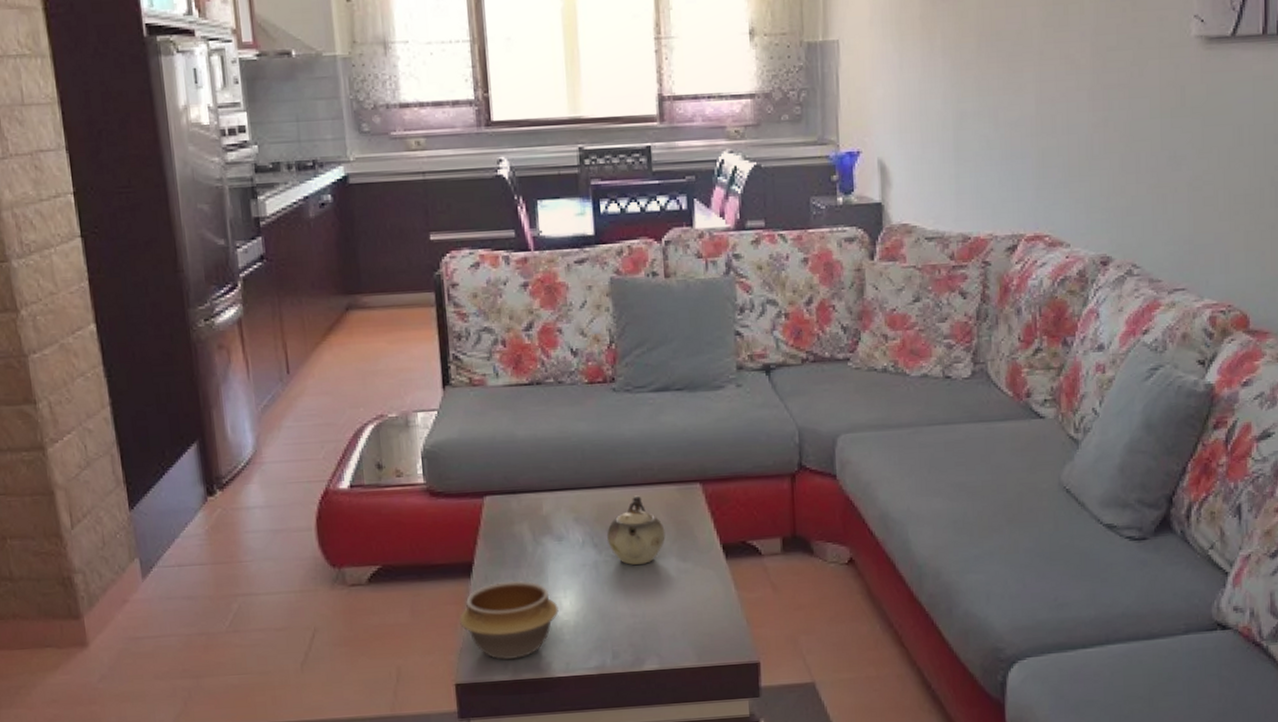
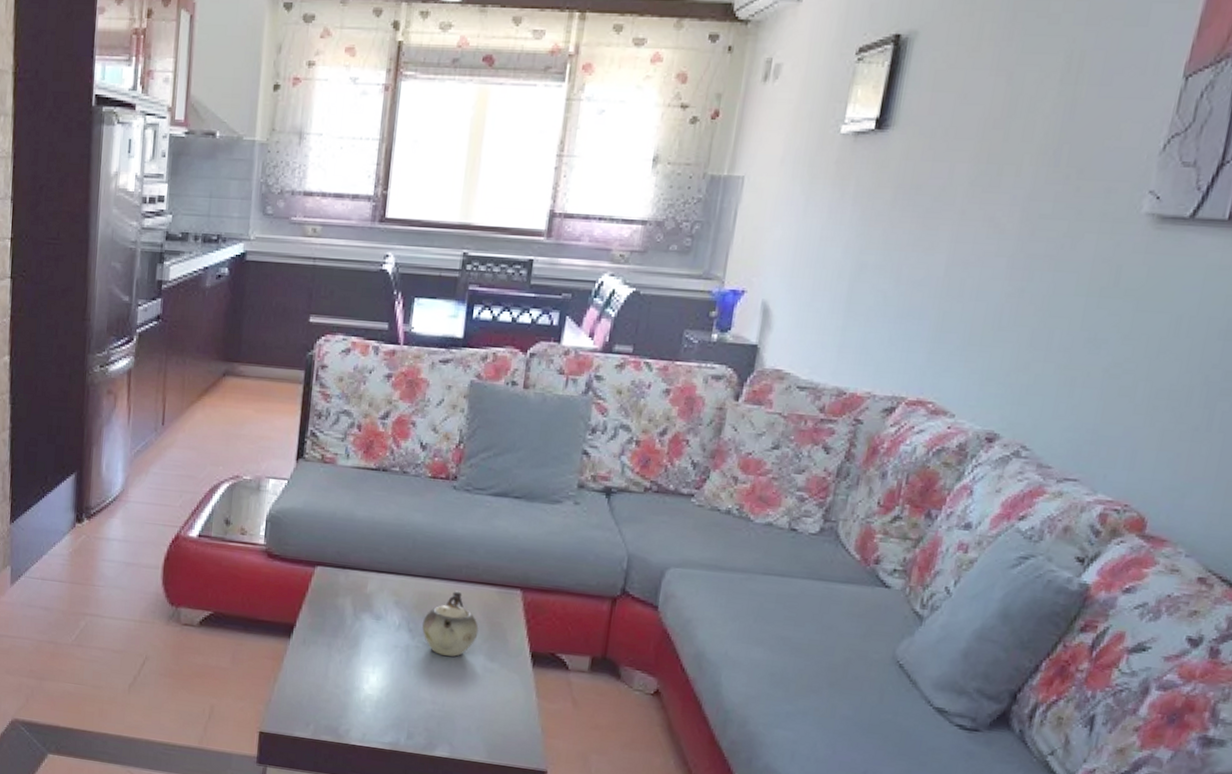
bowl: present [458,580,559,660] -> none [273,647,365,721]

